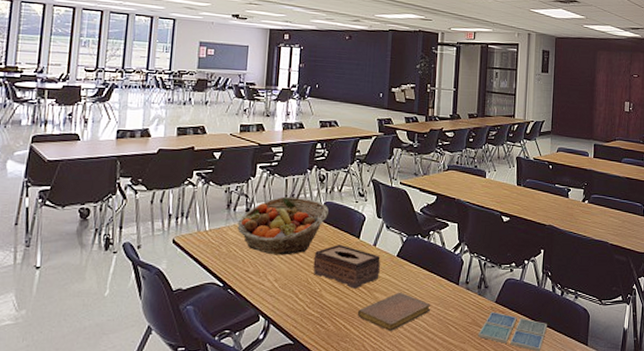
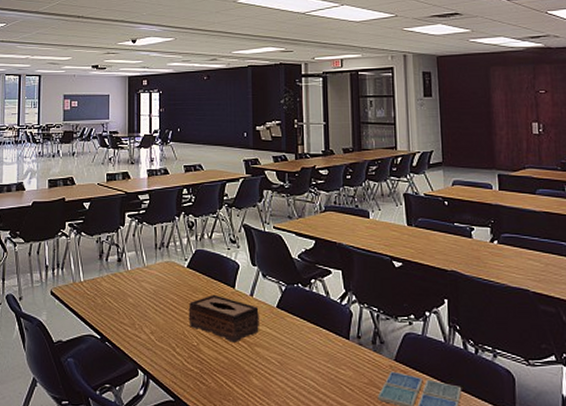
fruit basket: present [237,196,328,255] -> none [111,245,200,307]
notebook: present [357,292,431,331] -> none [238,347,320,390]

